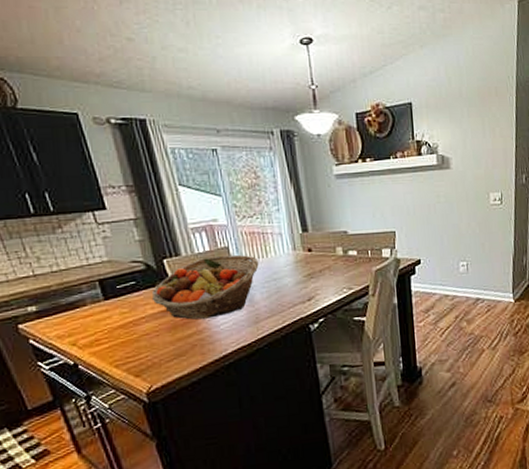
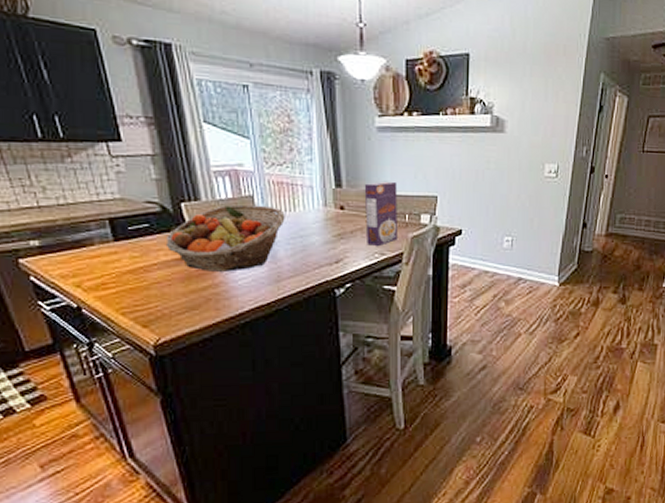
cereal box: none [328,222,362,282] -> present [364,181,398,246]

